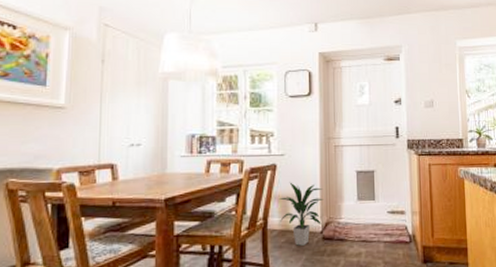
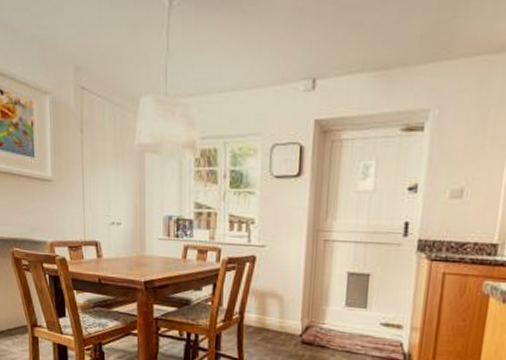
indoor plant: present [278,182,324,246] -> none [256,277,306,347]

